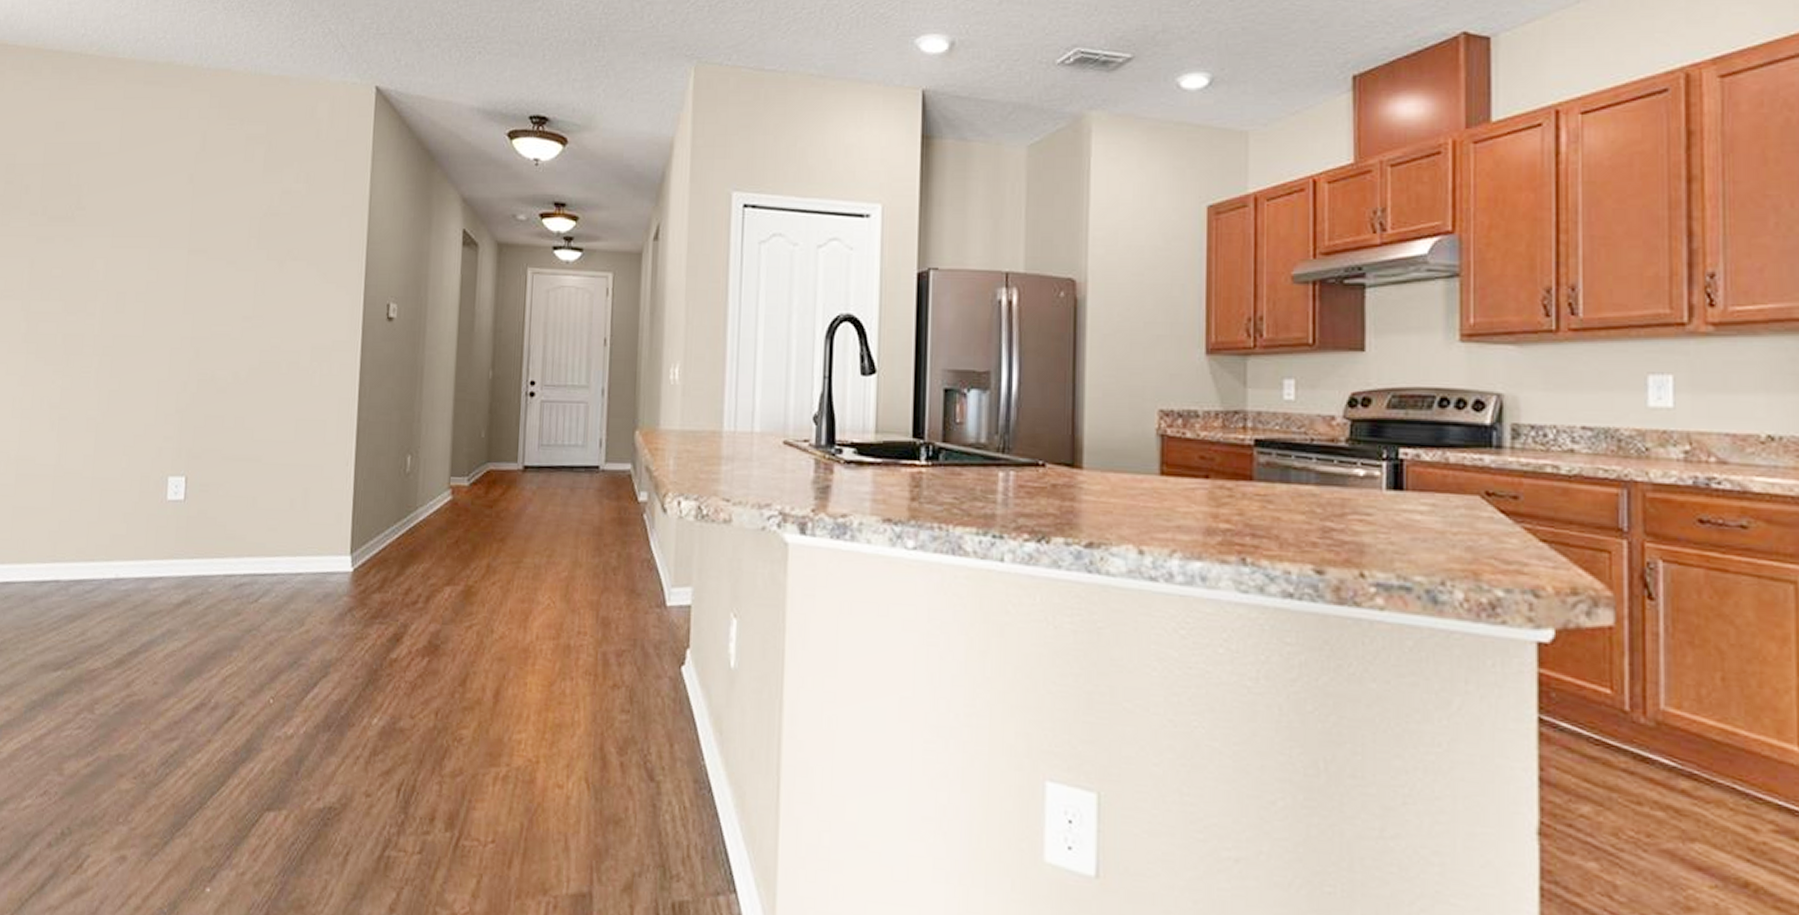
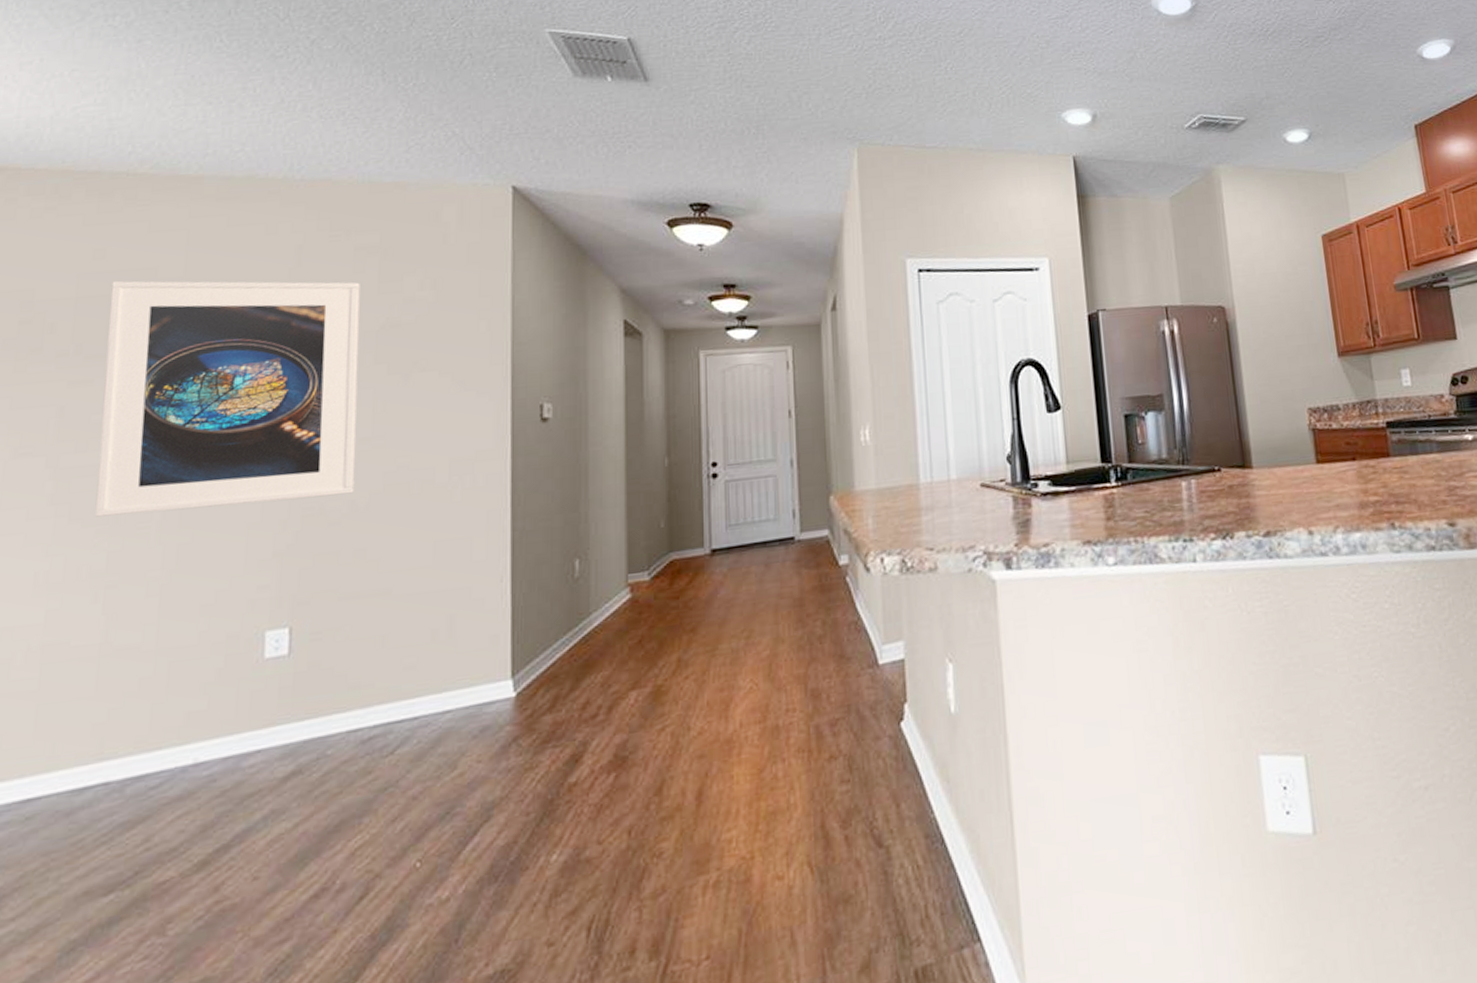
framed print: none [53,151,249,366] -> present [94,280,360,517]

